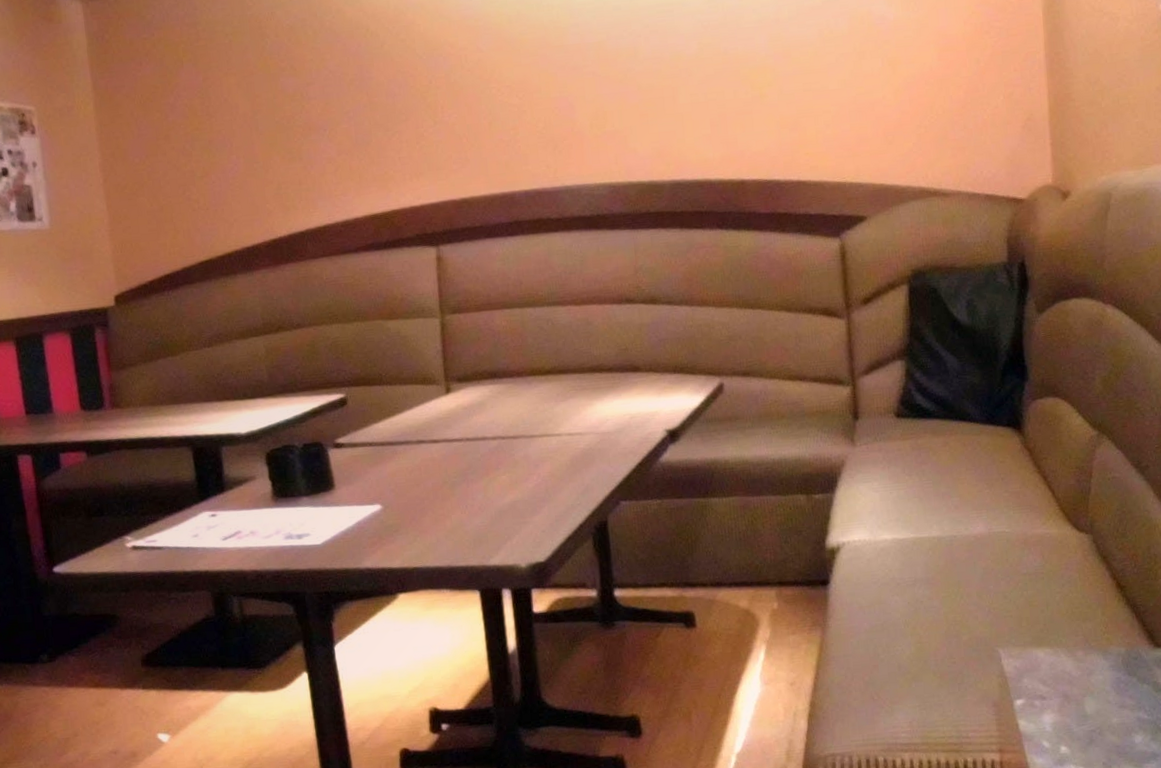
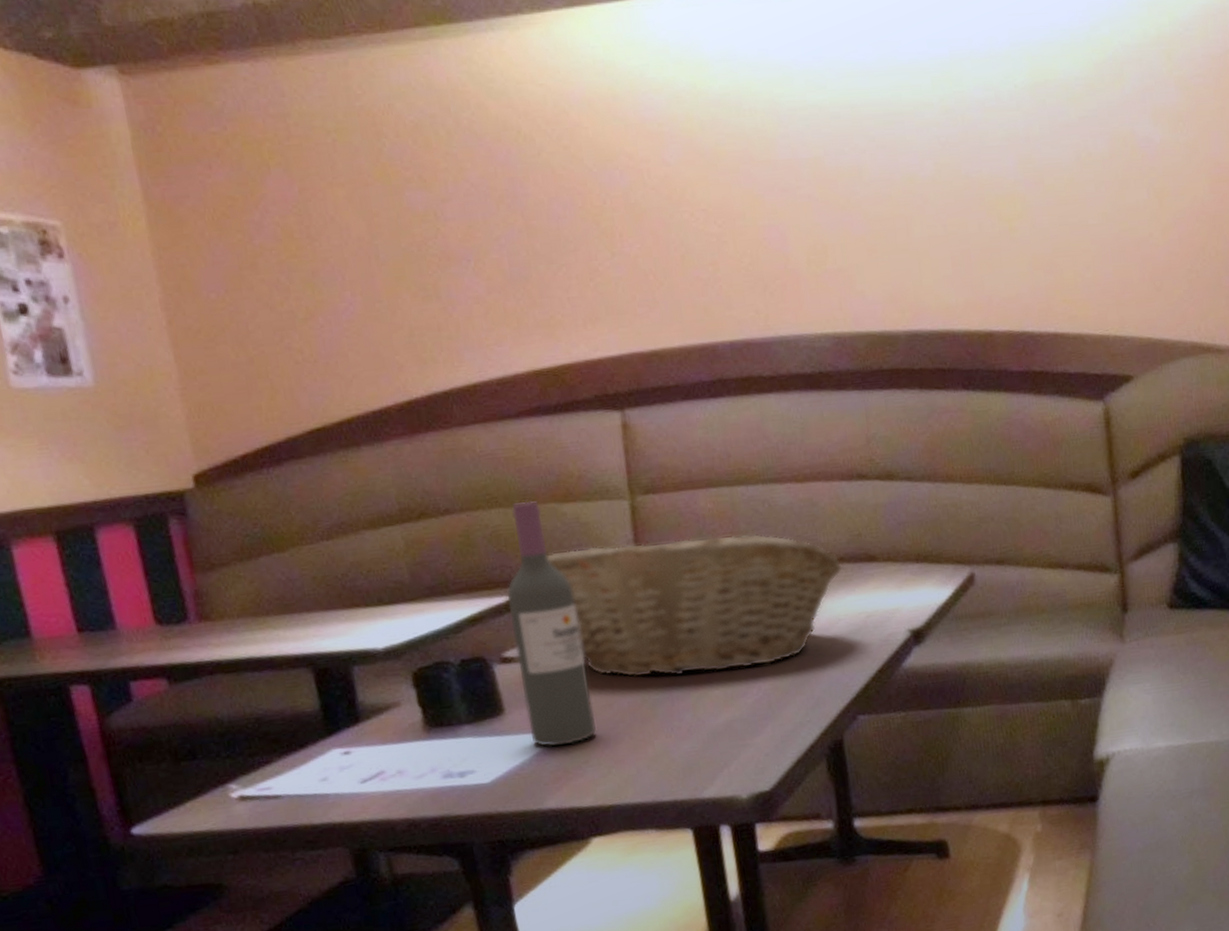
wine bottle: none [341,318,406,517] -> present [506,500,596,747]
fruit basket: none [373,347,612,463] -> present [547,533,844,678]

